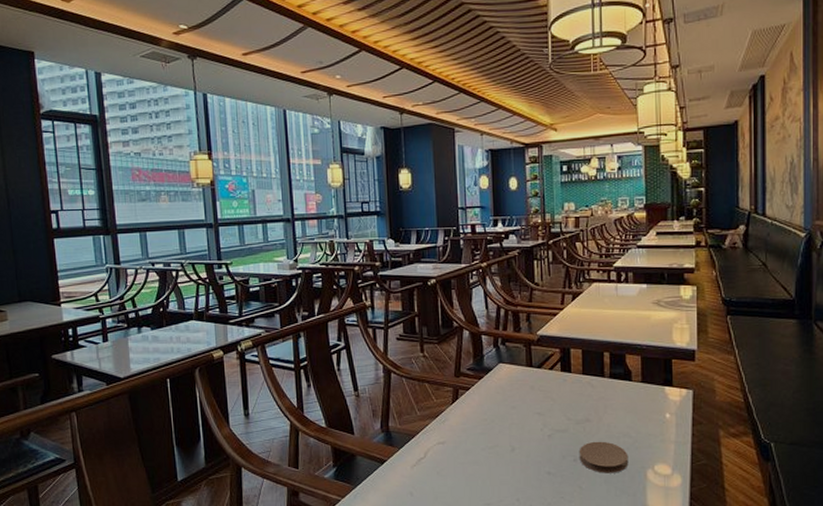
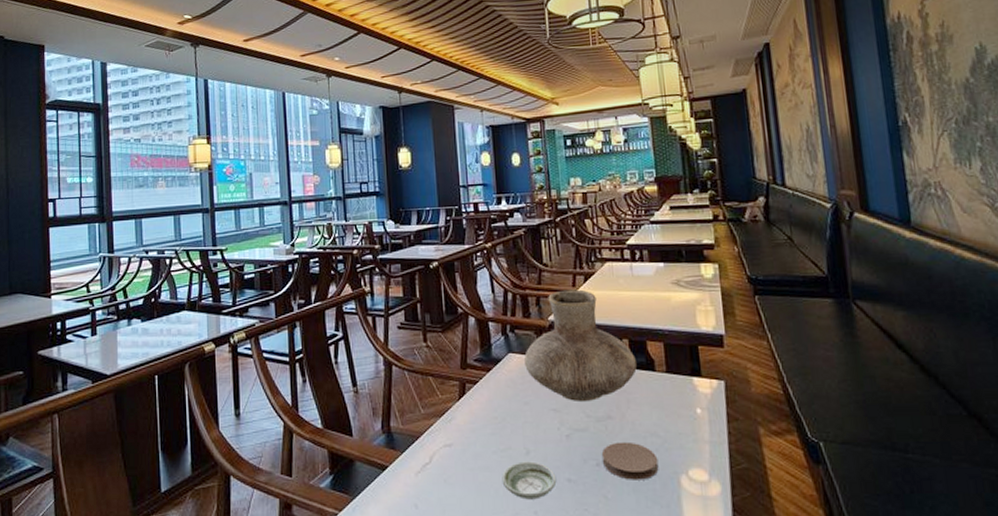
saucer: none [489,457,538,489] -> present [501,461,557,500]
vase: none [514,307,615,406] -> present [524,289,637,401]

